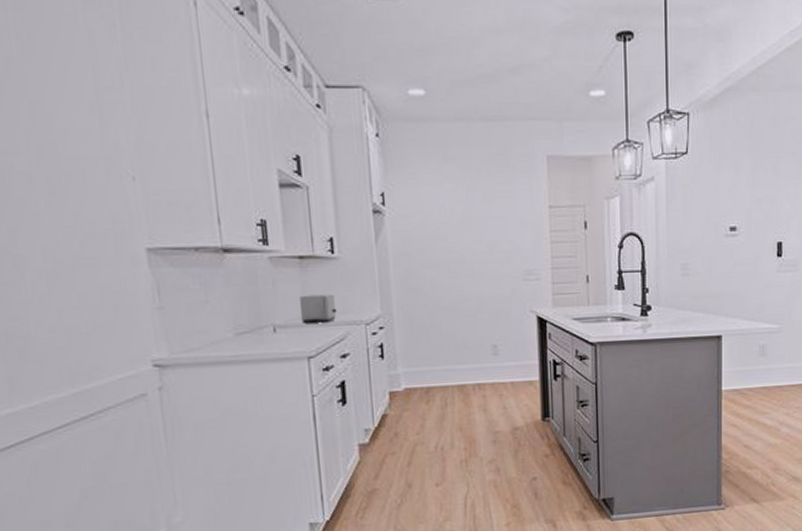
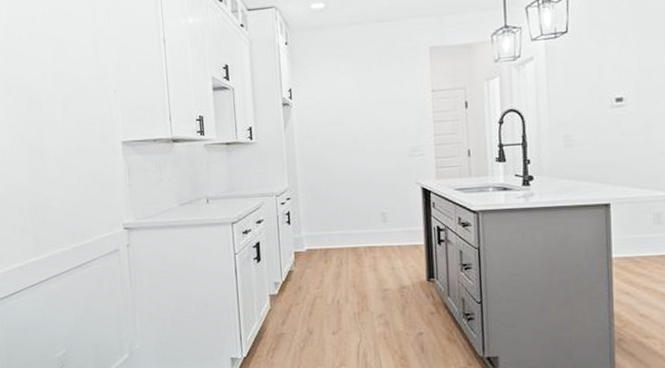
toaster: present [299,294,337,323] -> none [226,172,254,196]

